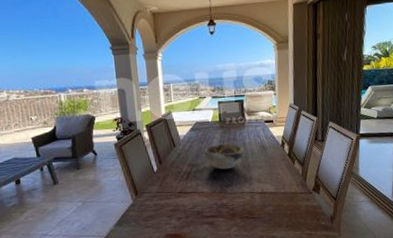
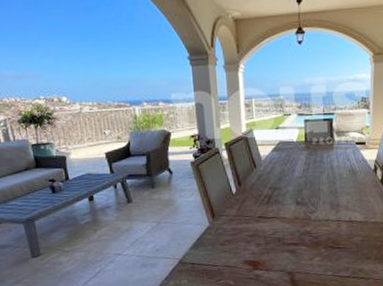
decorative bowl: present [204,143,244,170] -> none [287,166,331,195]

